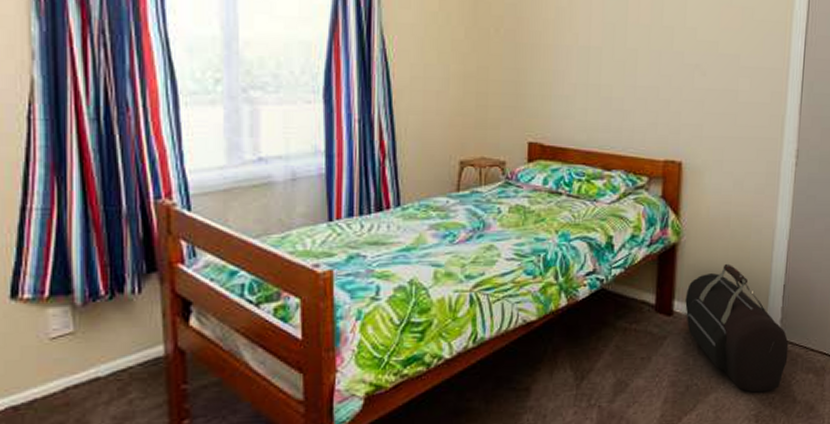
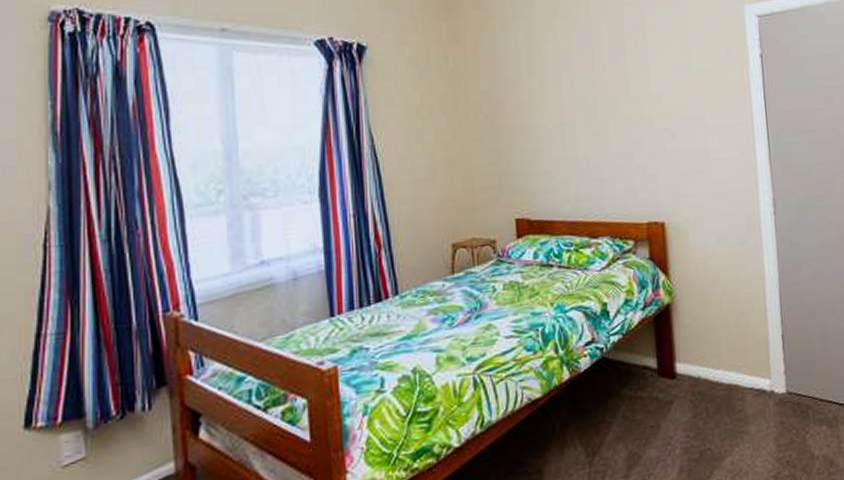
duffel bag: present [685,263,789,393] -> none [686,318,798,453]

